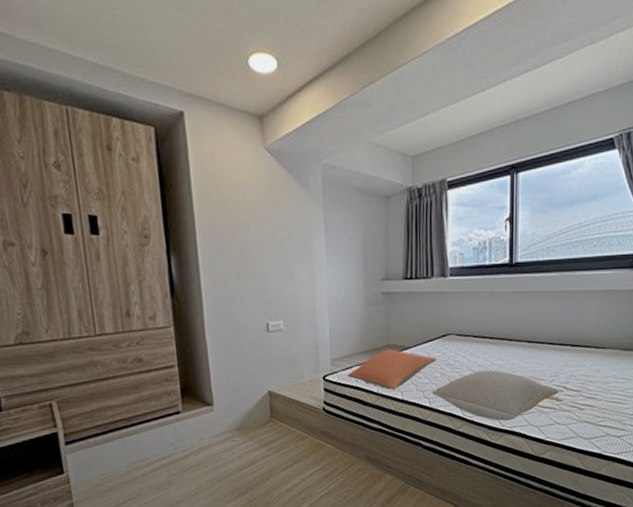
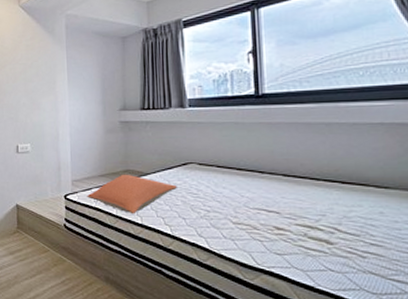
pillow: present [431,370,559,421] -> none [173,202,329,259]

